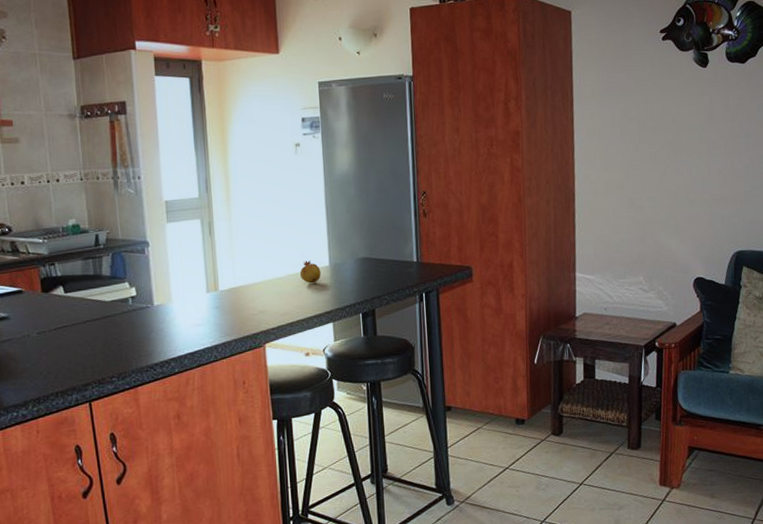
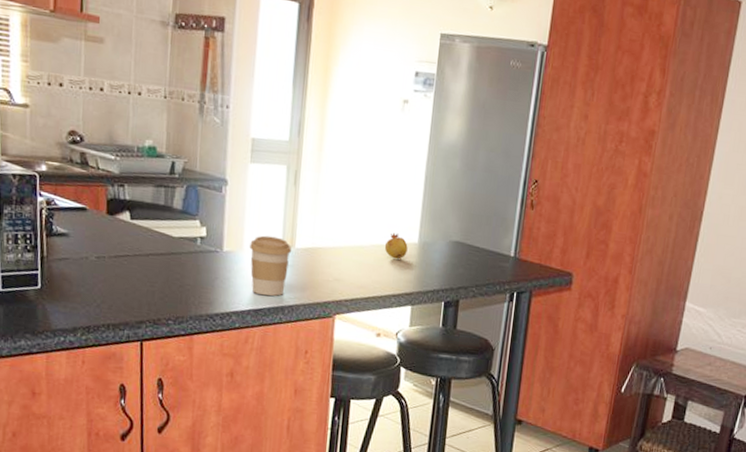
coffee cup: none [177,284,217,339] -> present [250,235,292,296]

